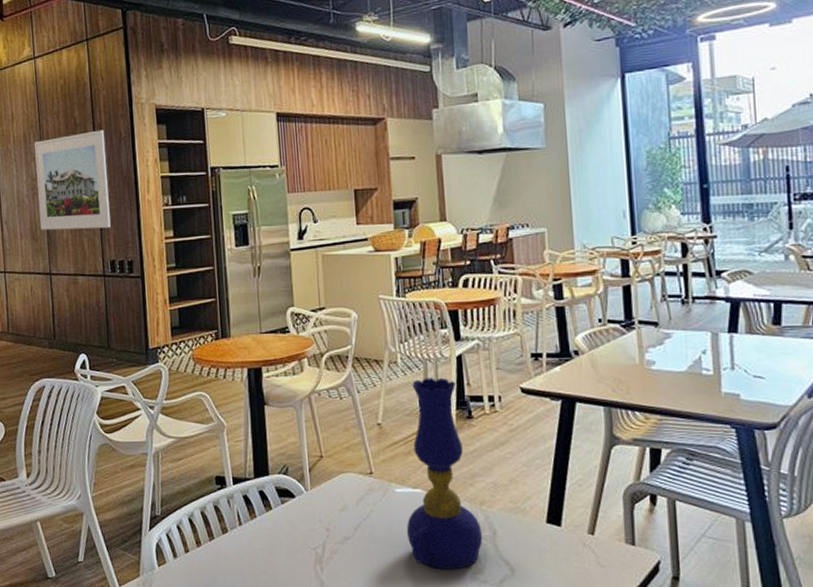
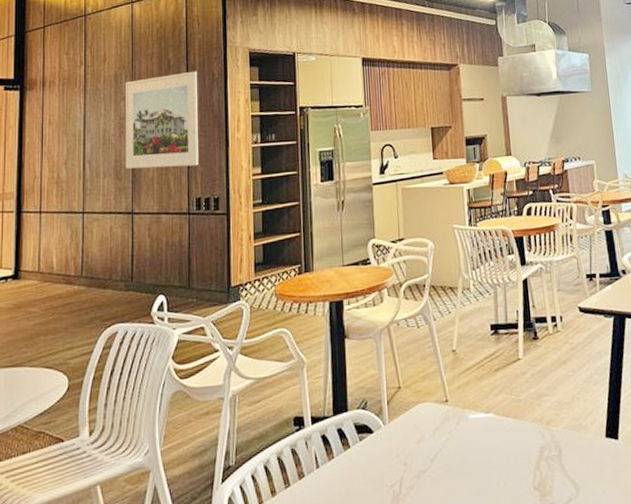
oil lamp: present [406,377,483,570] -> none [480,301,550,496]

